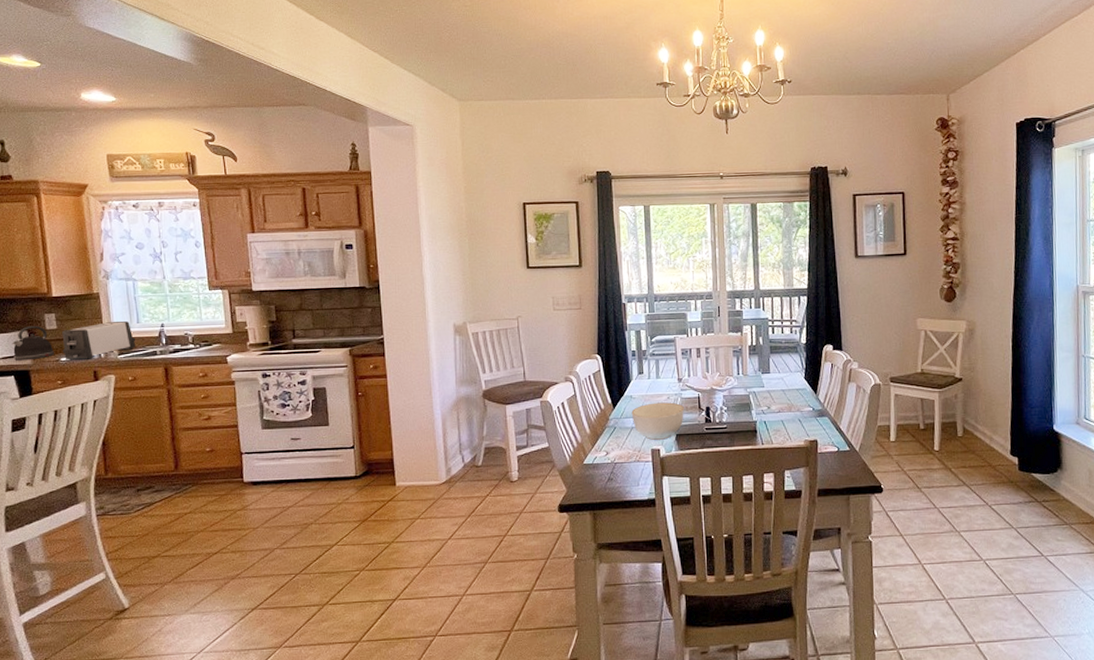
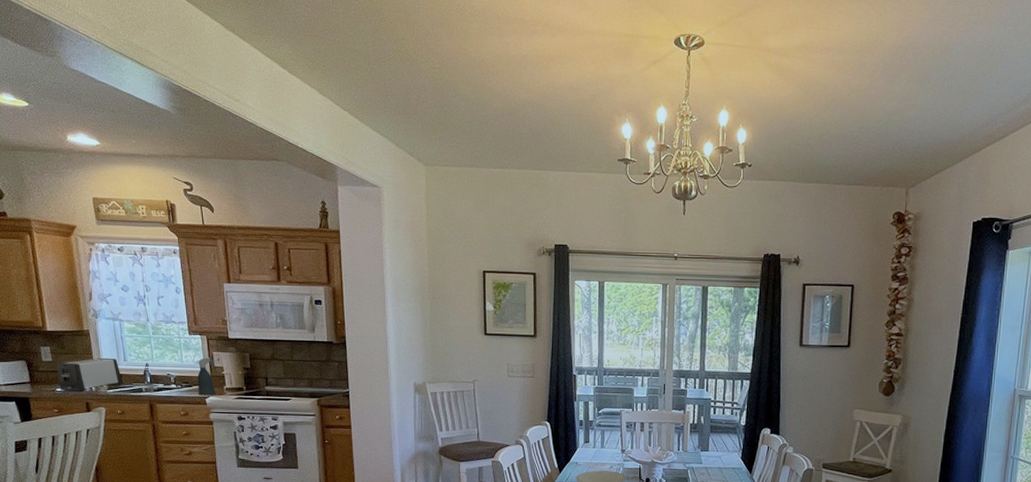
kettle: present [12,325,55,361] -> none [12,356,51,389]
spray bottle: none [214,312,239,354] -> present [194,357,217,396]

